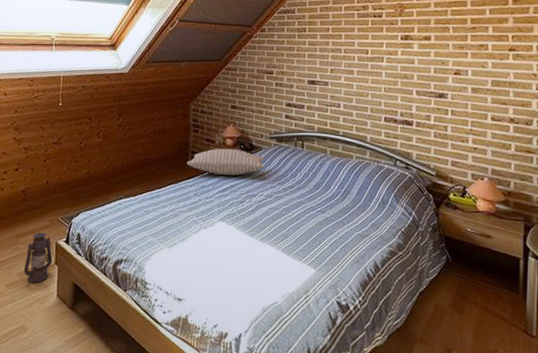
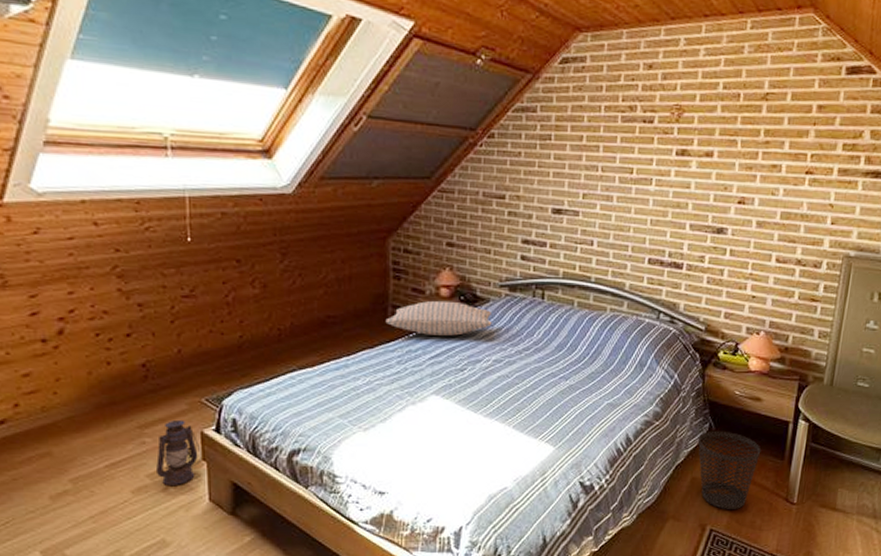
wastebasket: none [437,262,496,338] -> present [697,430,761,510]

